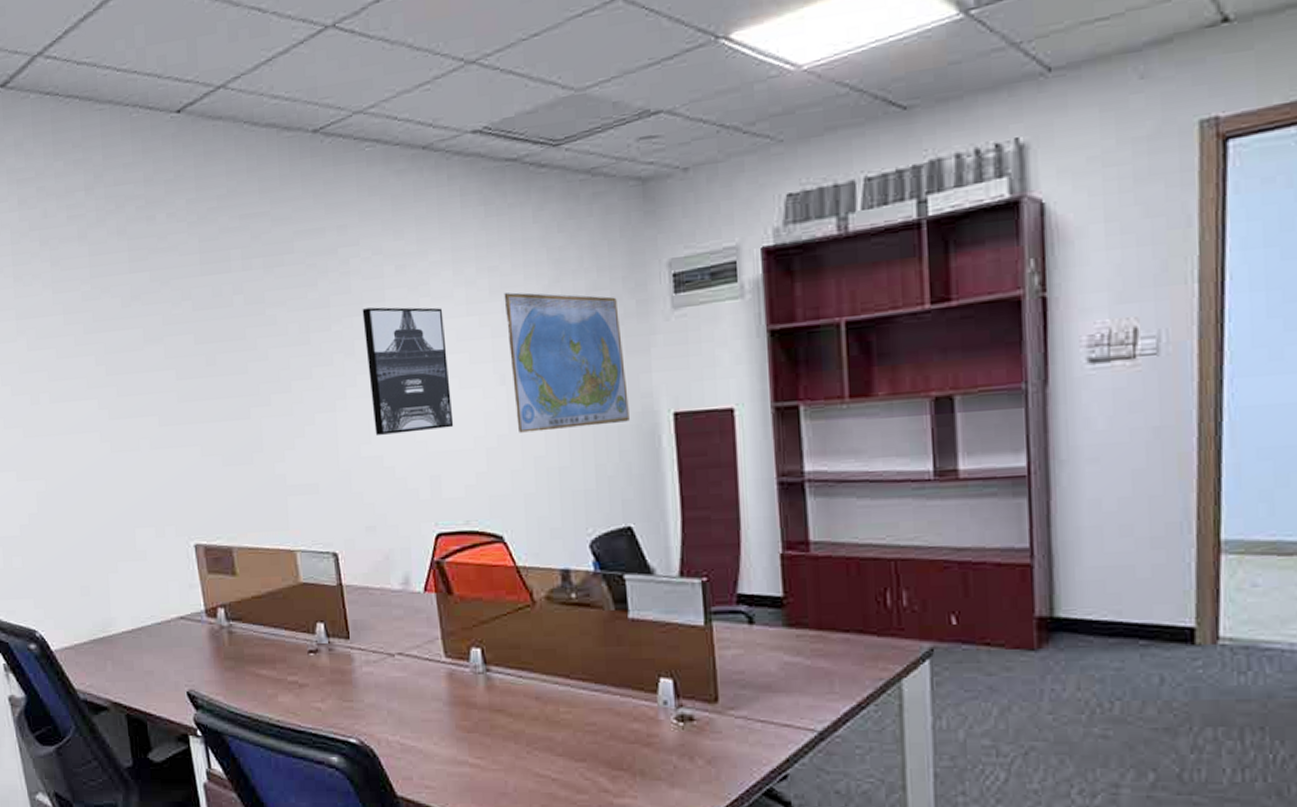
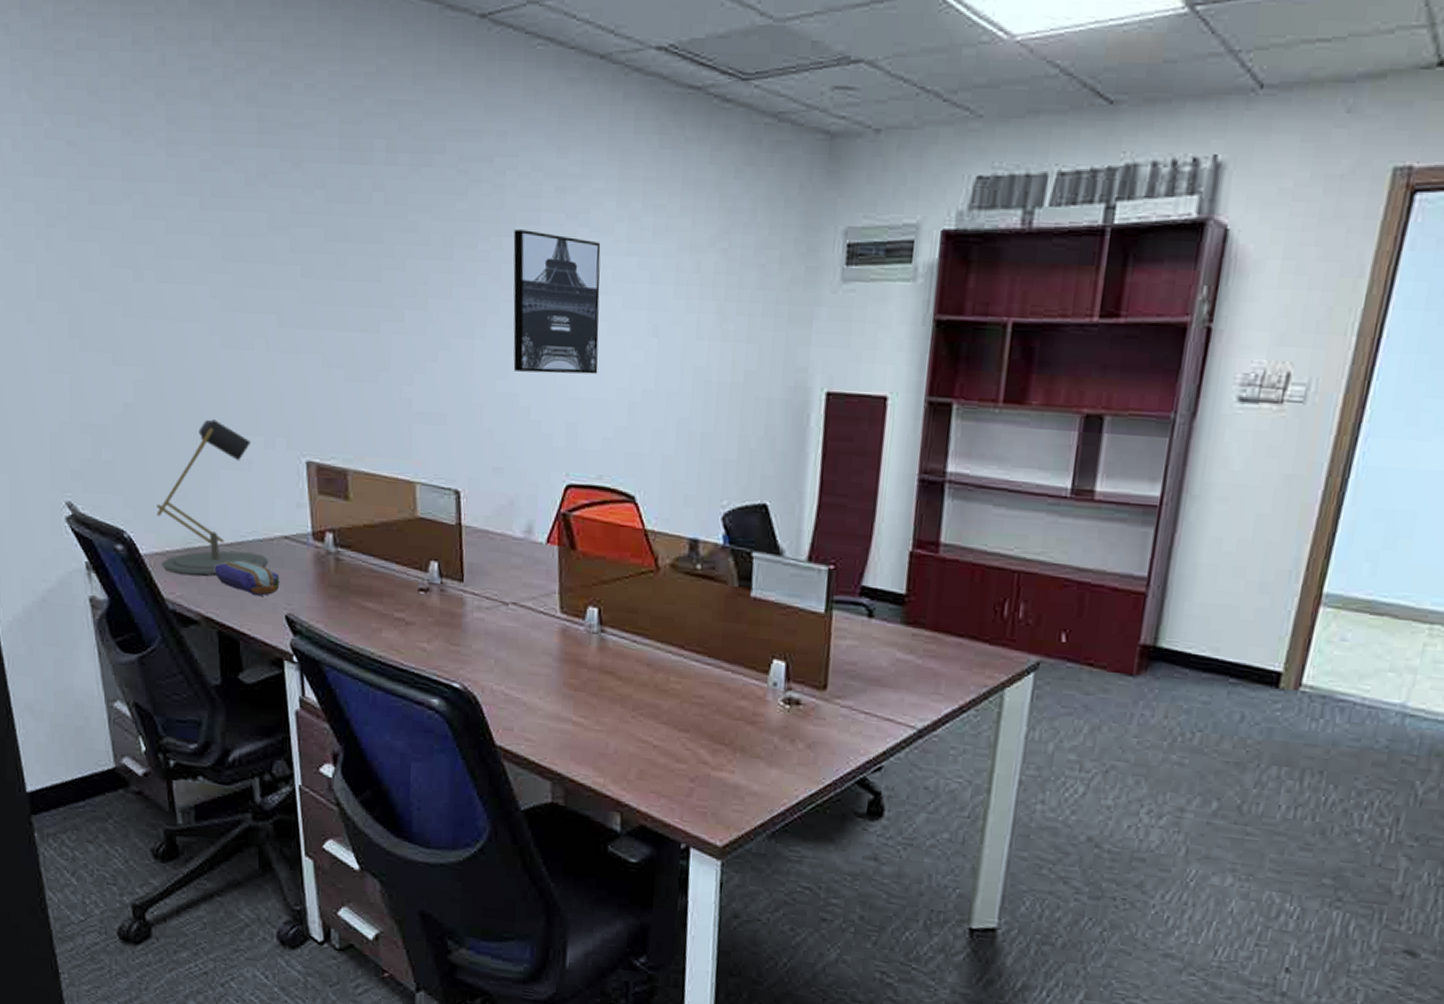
desk lamp: none [63,518,167,664] -> present [157,419,268,576]
pencil case: none [119,644,180,677] -> present [215,560,280,596]
world map: present [504,292,630,433] -> none [664,237,786,395]

